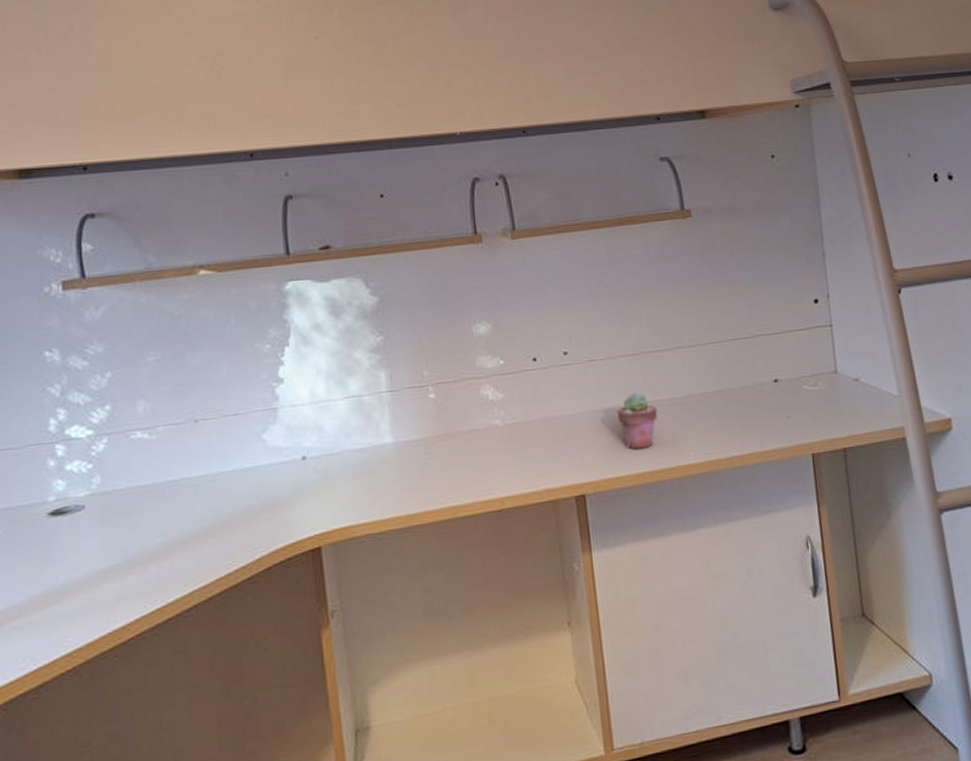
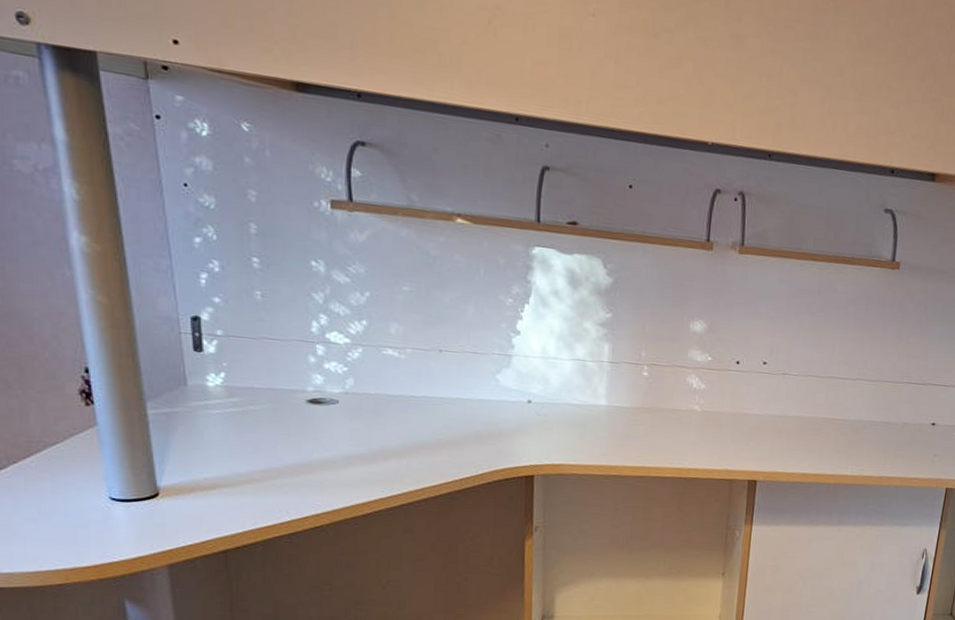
potted succulent: present [617,392,658,450] -> none [797,408,831,455]

